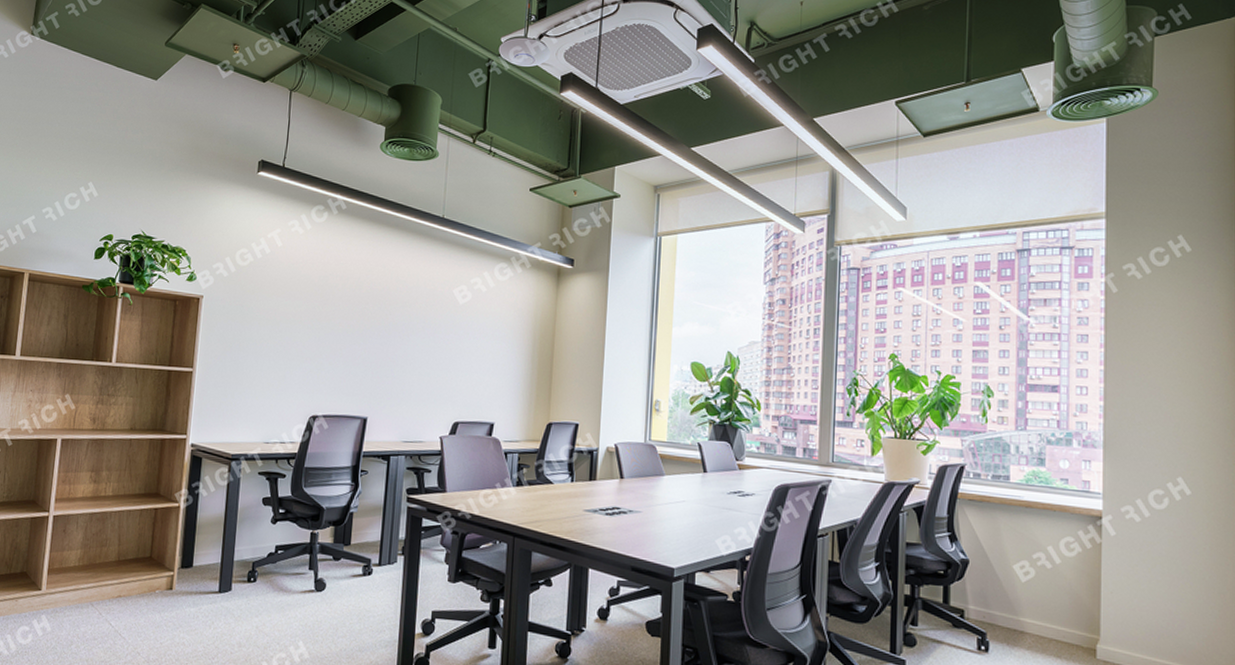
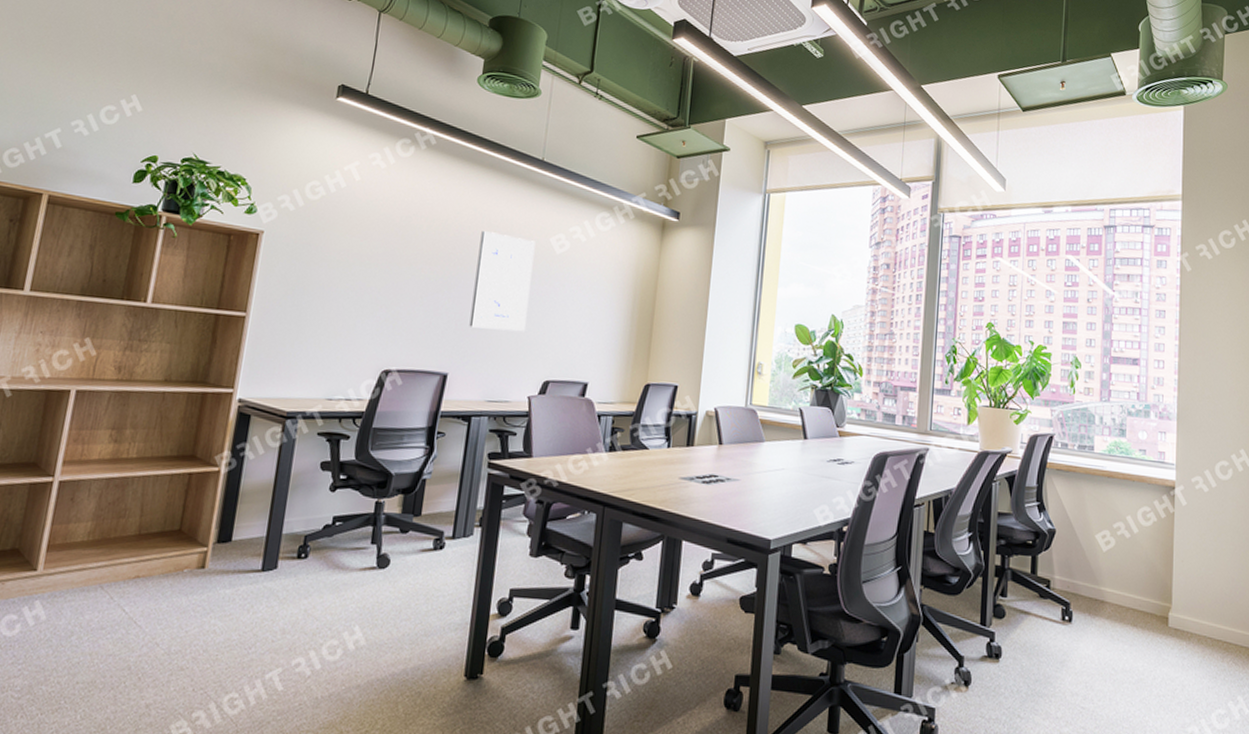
wall art: none [384,286,440,378] -> present [469,231,536,332]

